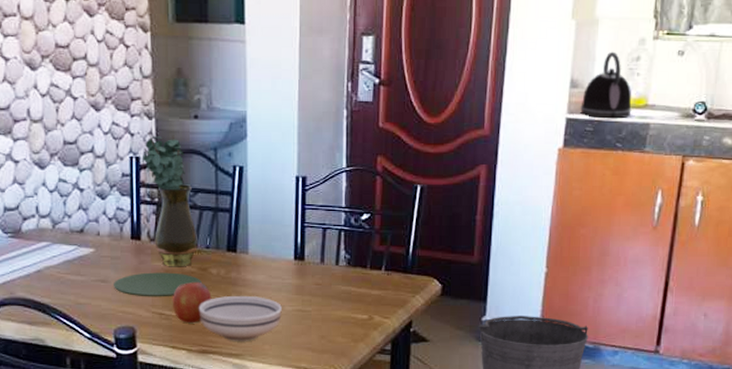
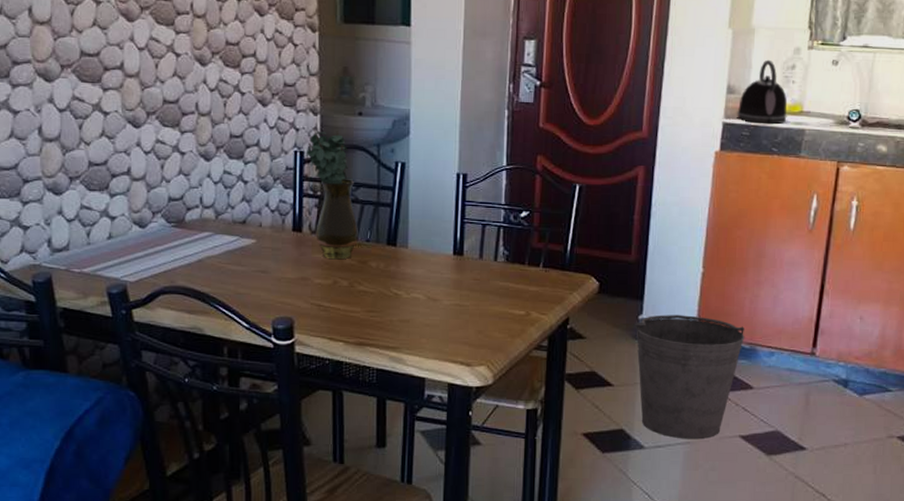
plate: present [114,272,202,297] -> none [274,264,361,289]
fruit: present [172,282,212,322] -> none [331,275,371,315]
bowl: present [198,295,282,341] -> none [357,288,440,334]

